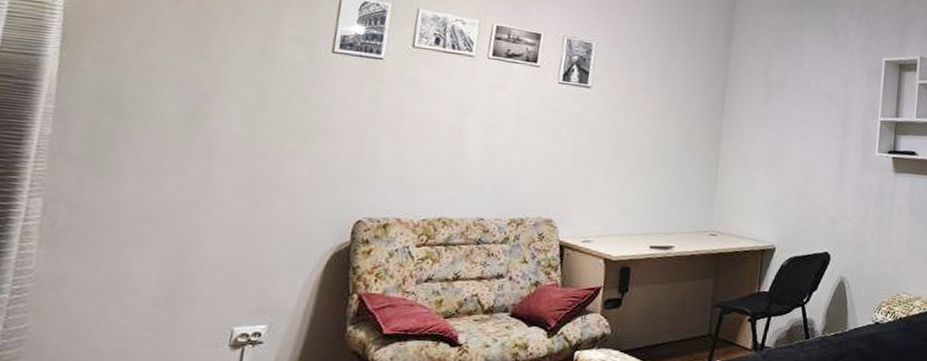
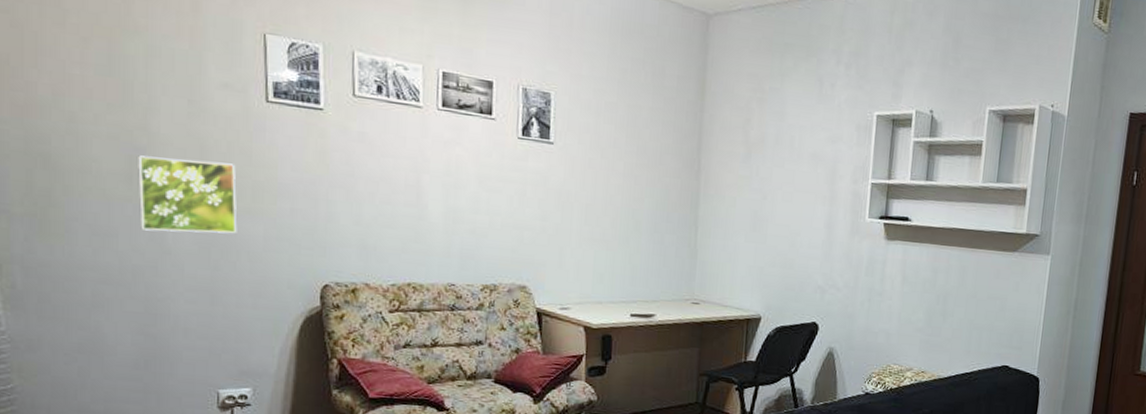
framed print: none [190,101,293,173] -> present [138,155,238,234]

